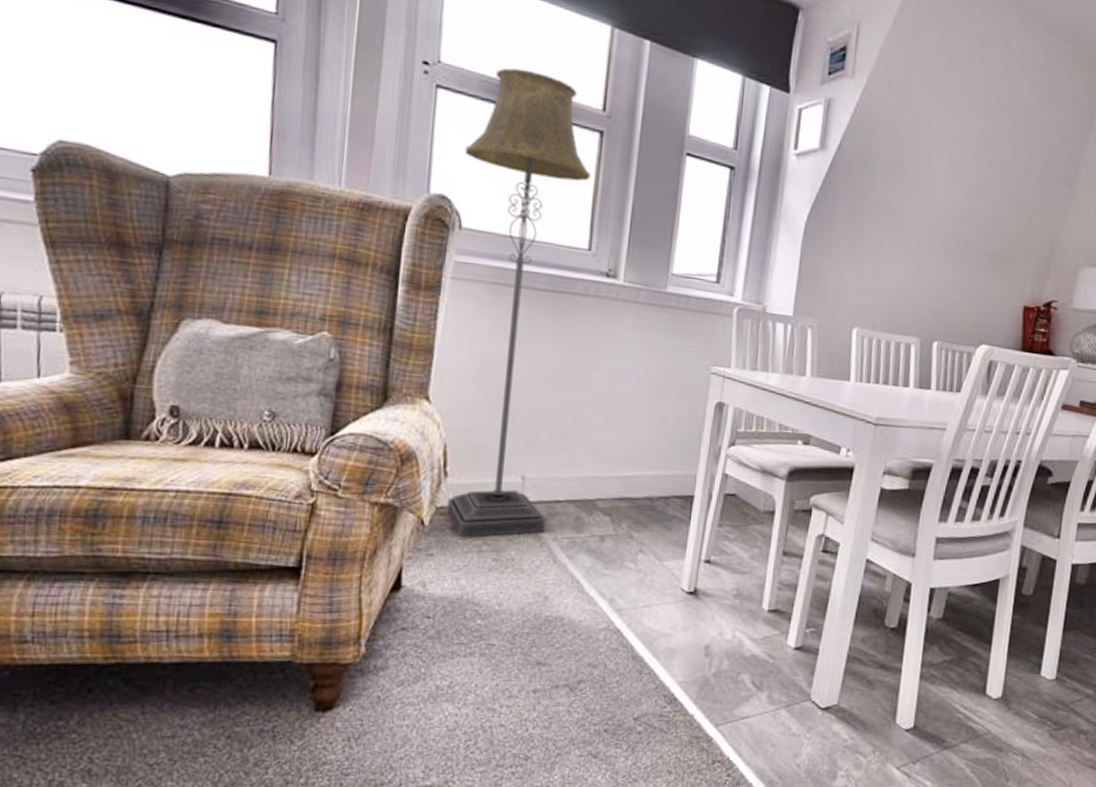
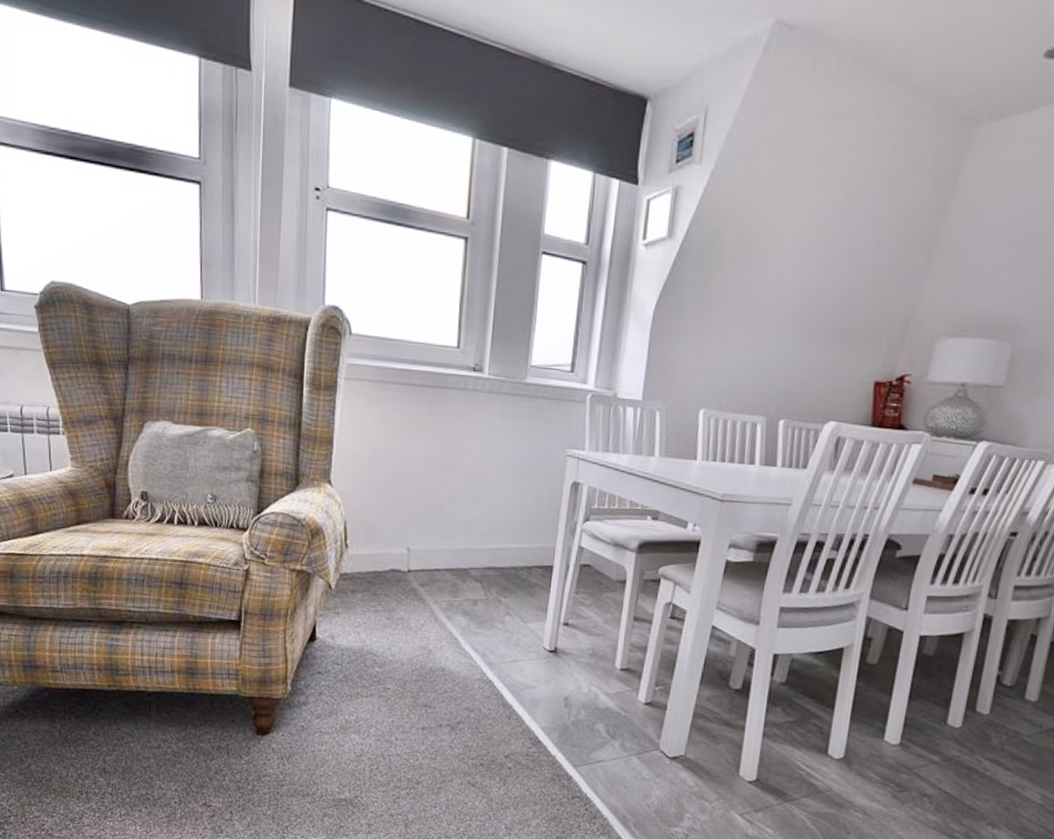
floor lamp: present [446,68,591,537] -> none [348,186,458,599]

